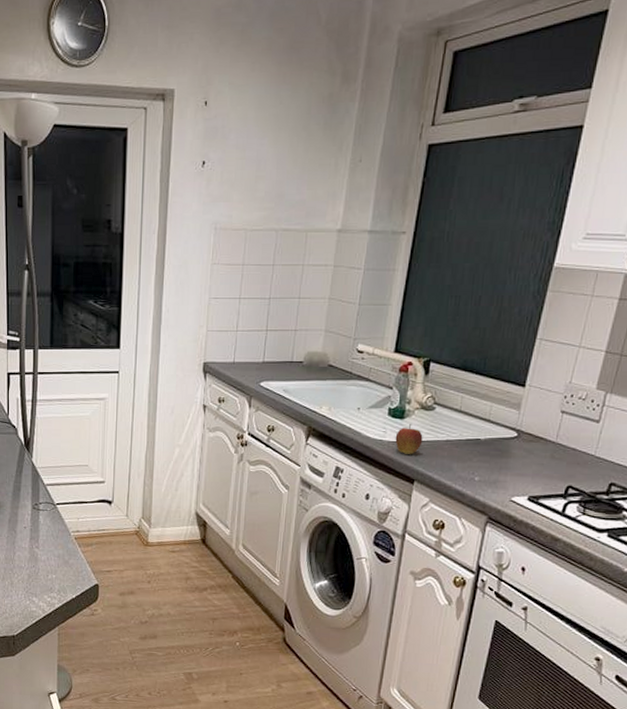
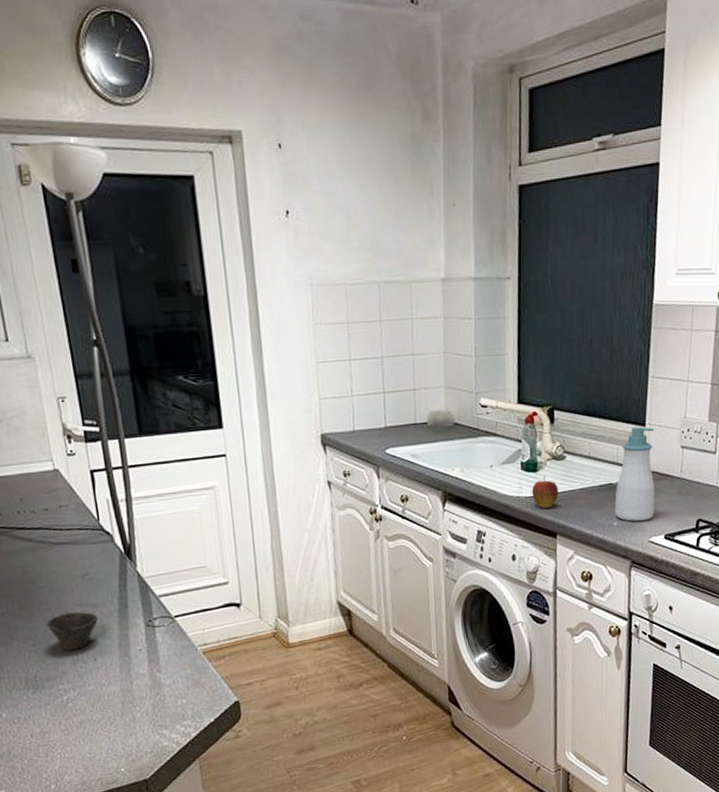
soap bottle: none [478,386,535,480] -> present [614,426,655,522]

